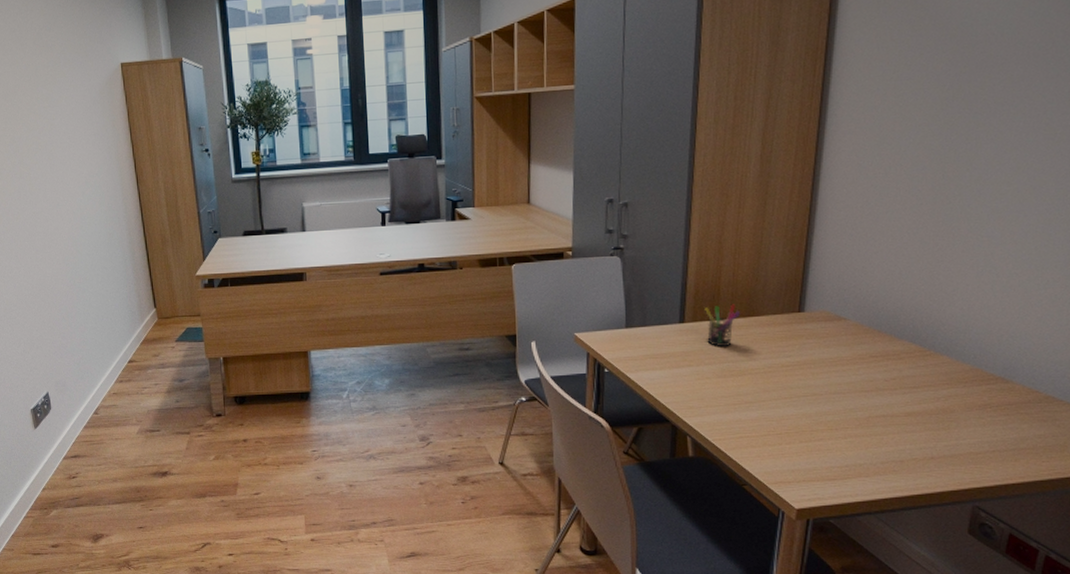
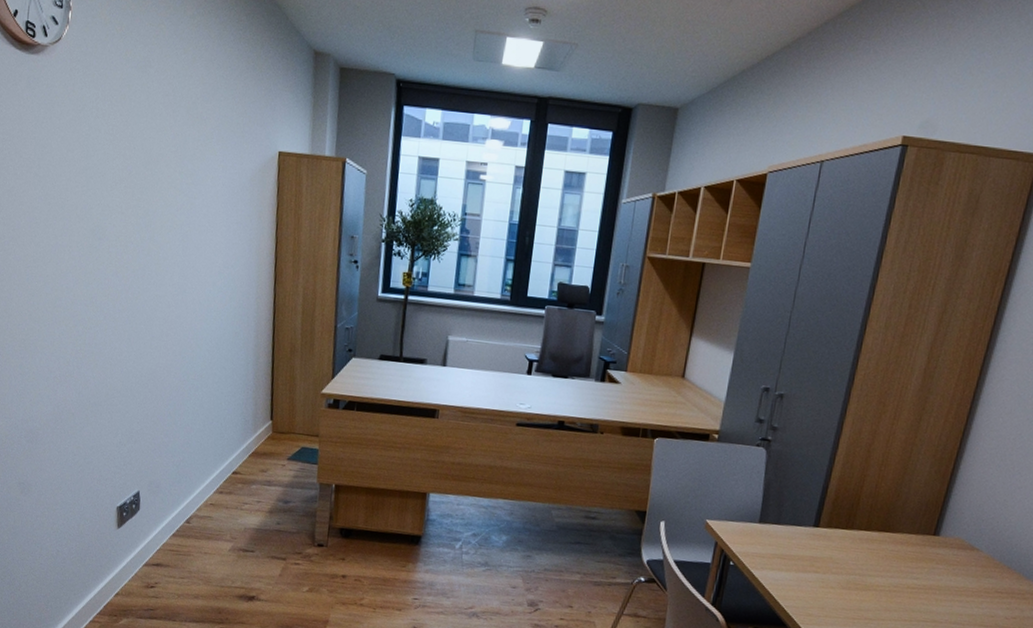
pen holder: present [705,304,740,348] -> none [838,515,876,559]

